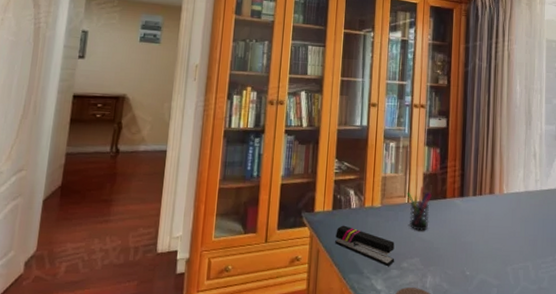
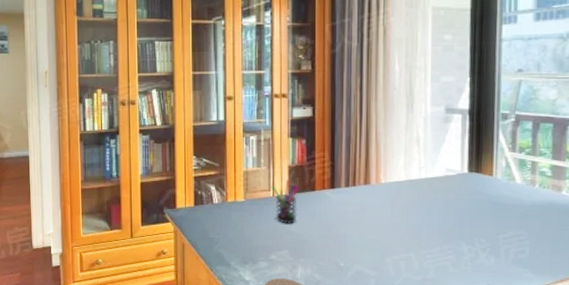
stapler: present [335,225,395,266] -> none [199,220,262,258]

